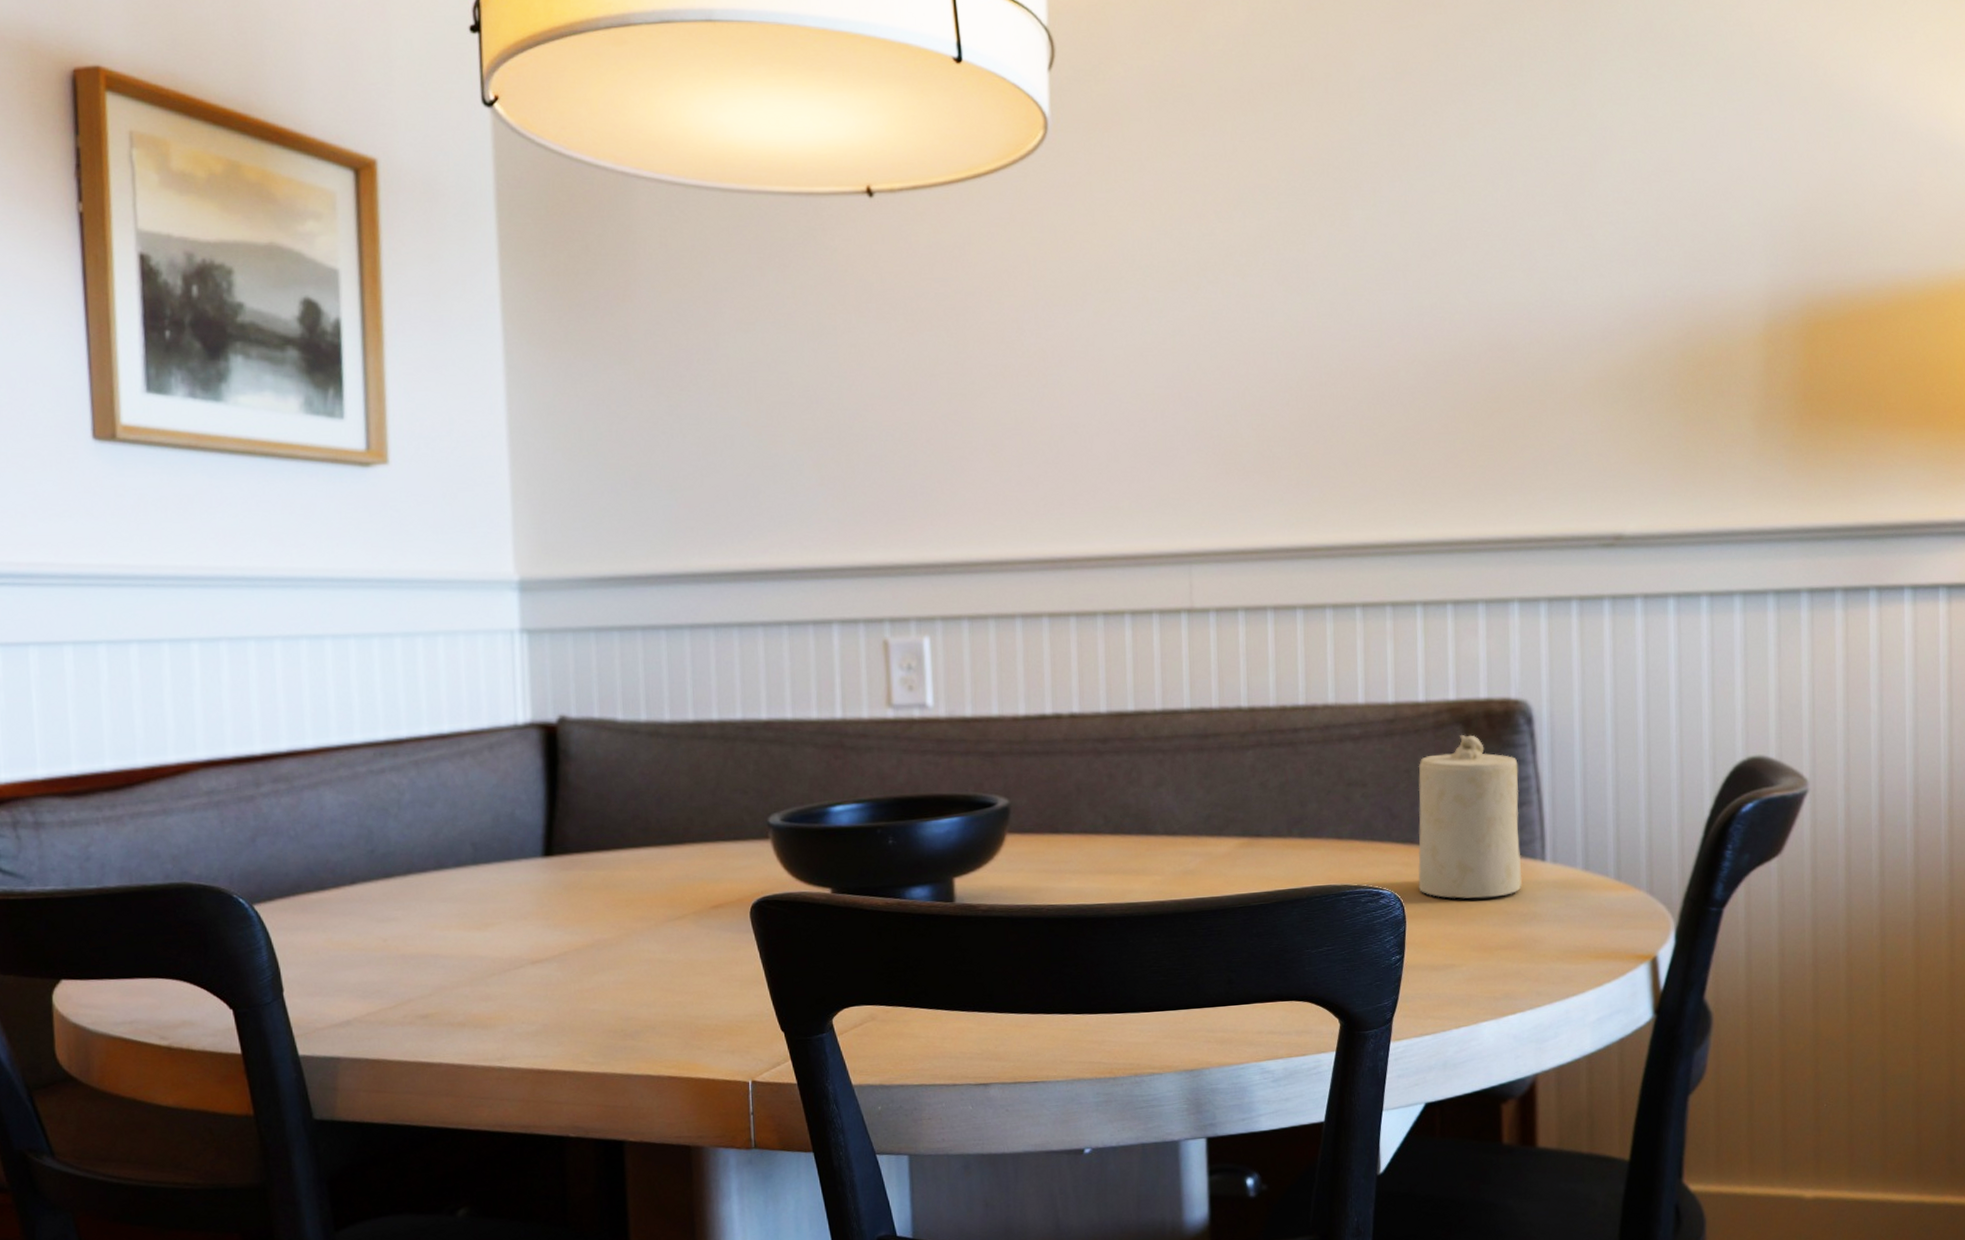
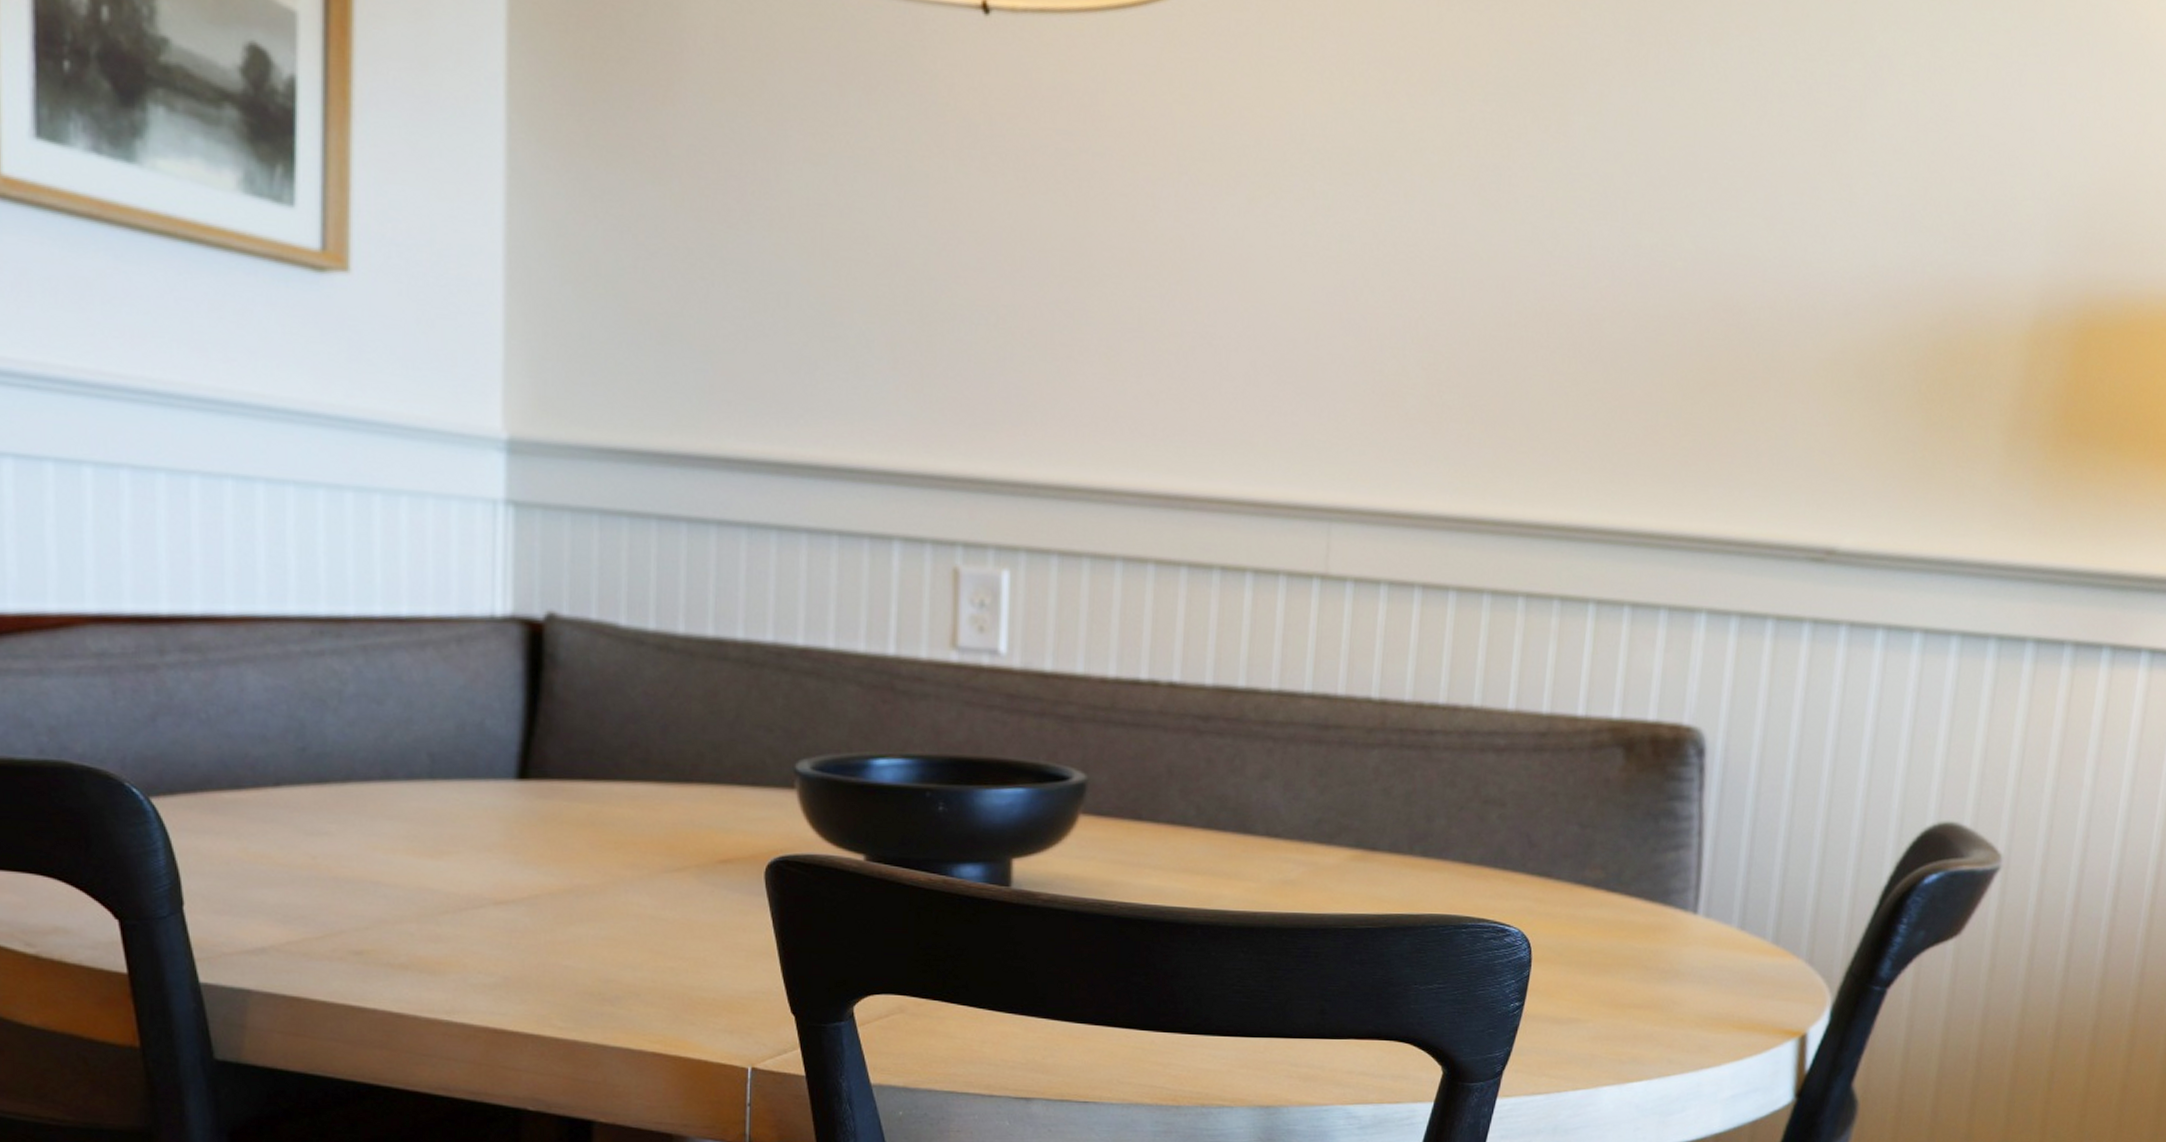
candle: present [1418,734,1522,899] -> none [1550,759,1681,949]

